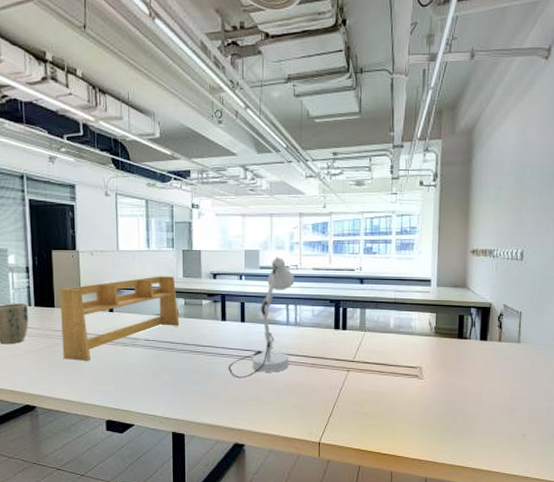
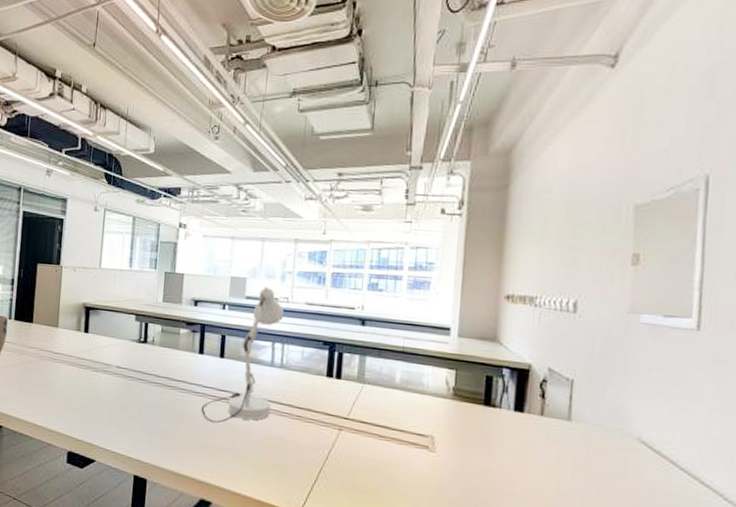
desk organizer: present [59,276,180,361] -> none [34,298,155,384]

